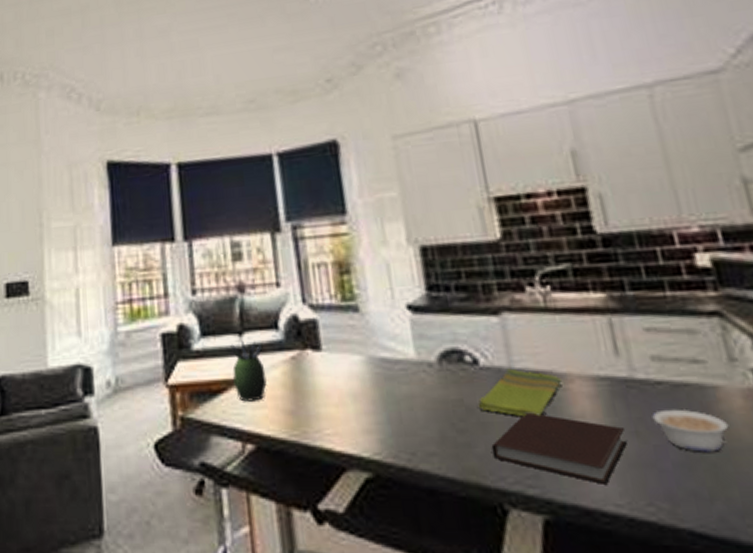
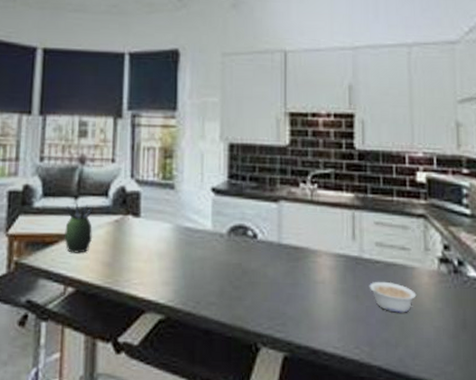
dish towel: present [478,368,561,417] -> none [251,243,313,280]
notebook: present [491,412,628,484] -> none [256,276,350,332]

